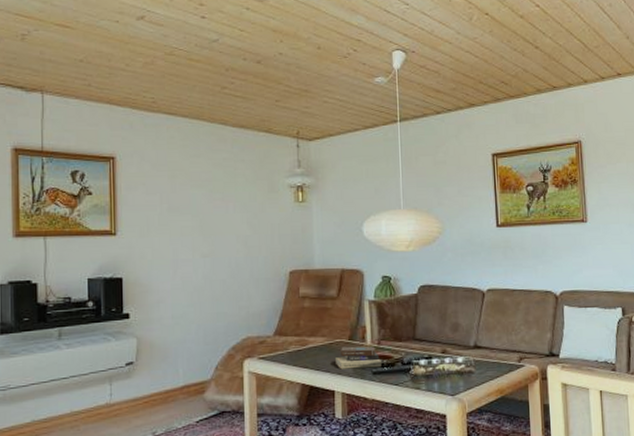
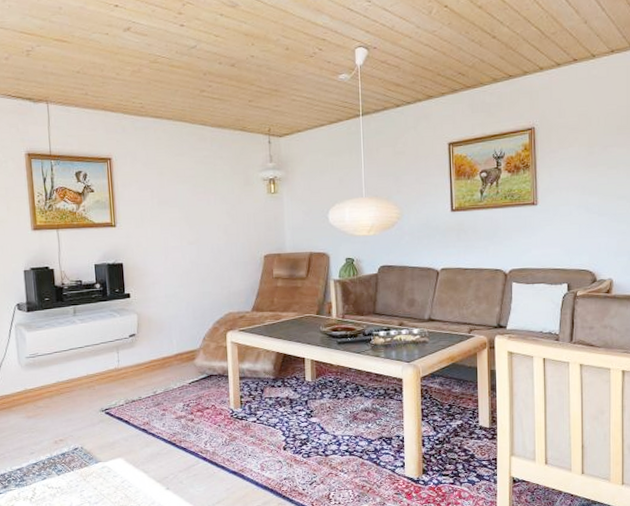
books: present [334,346,382,370] -> none [304,320,346,340]

